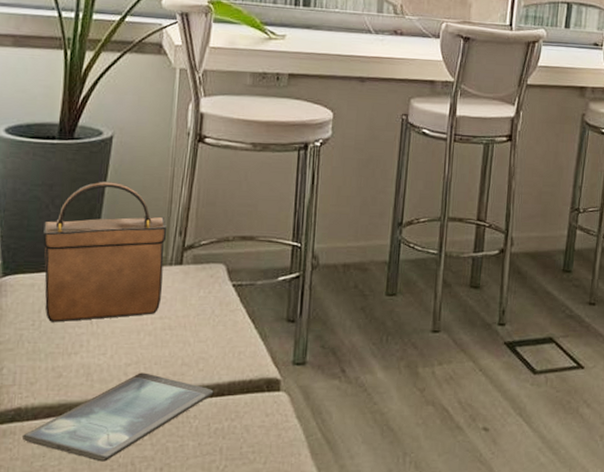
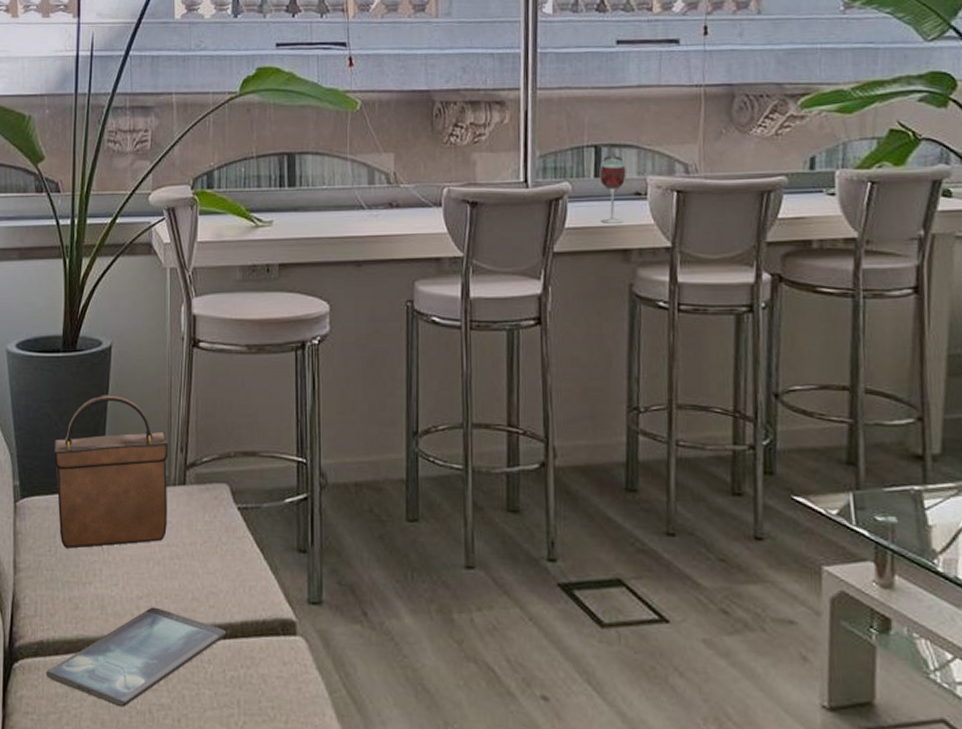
wineglass: none [566,12,589,66] -> present [599,156,626,224]

